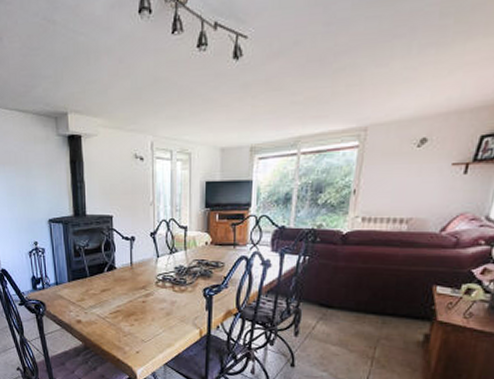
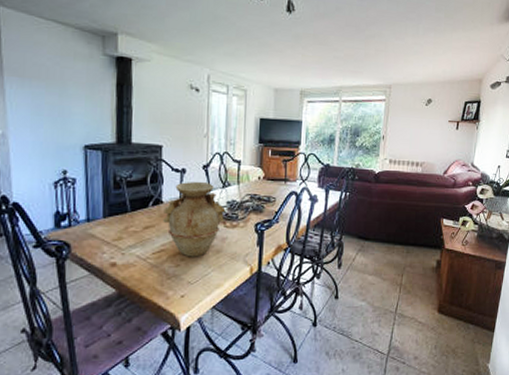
vase: none [117,248,174,318] -> present [163,181,226,257]

